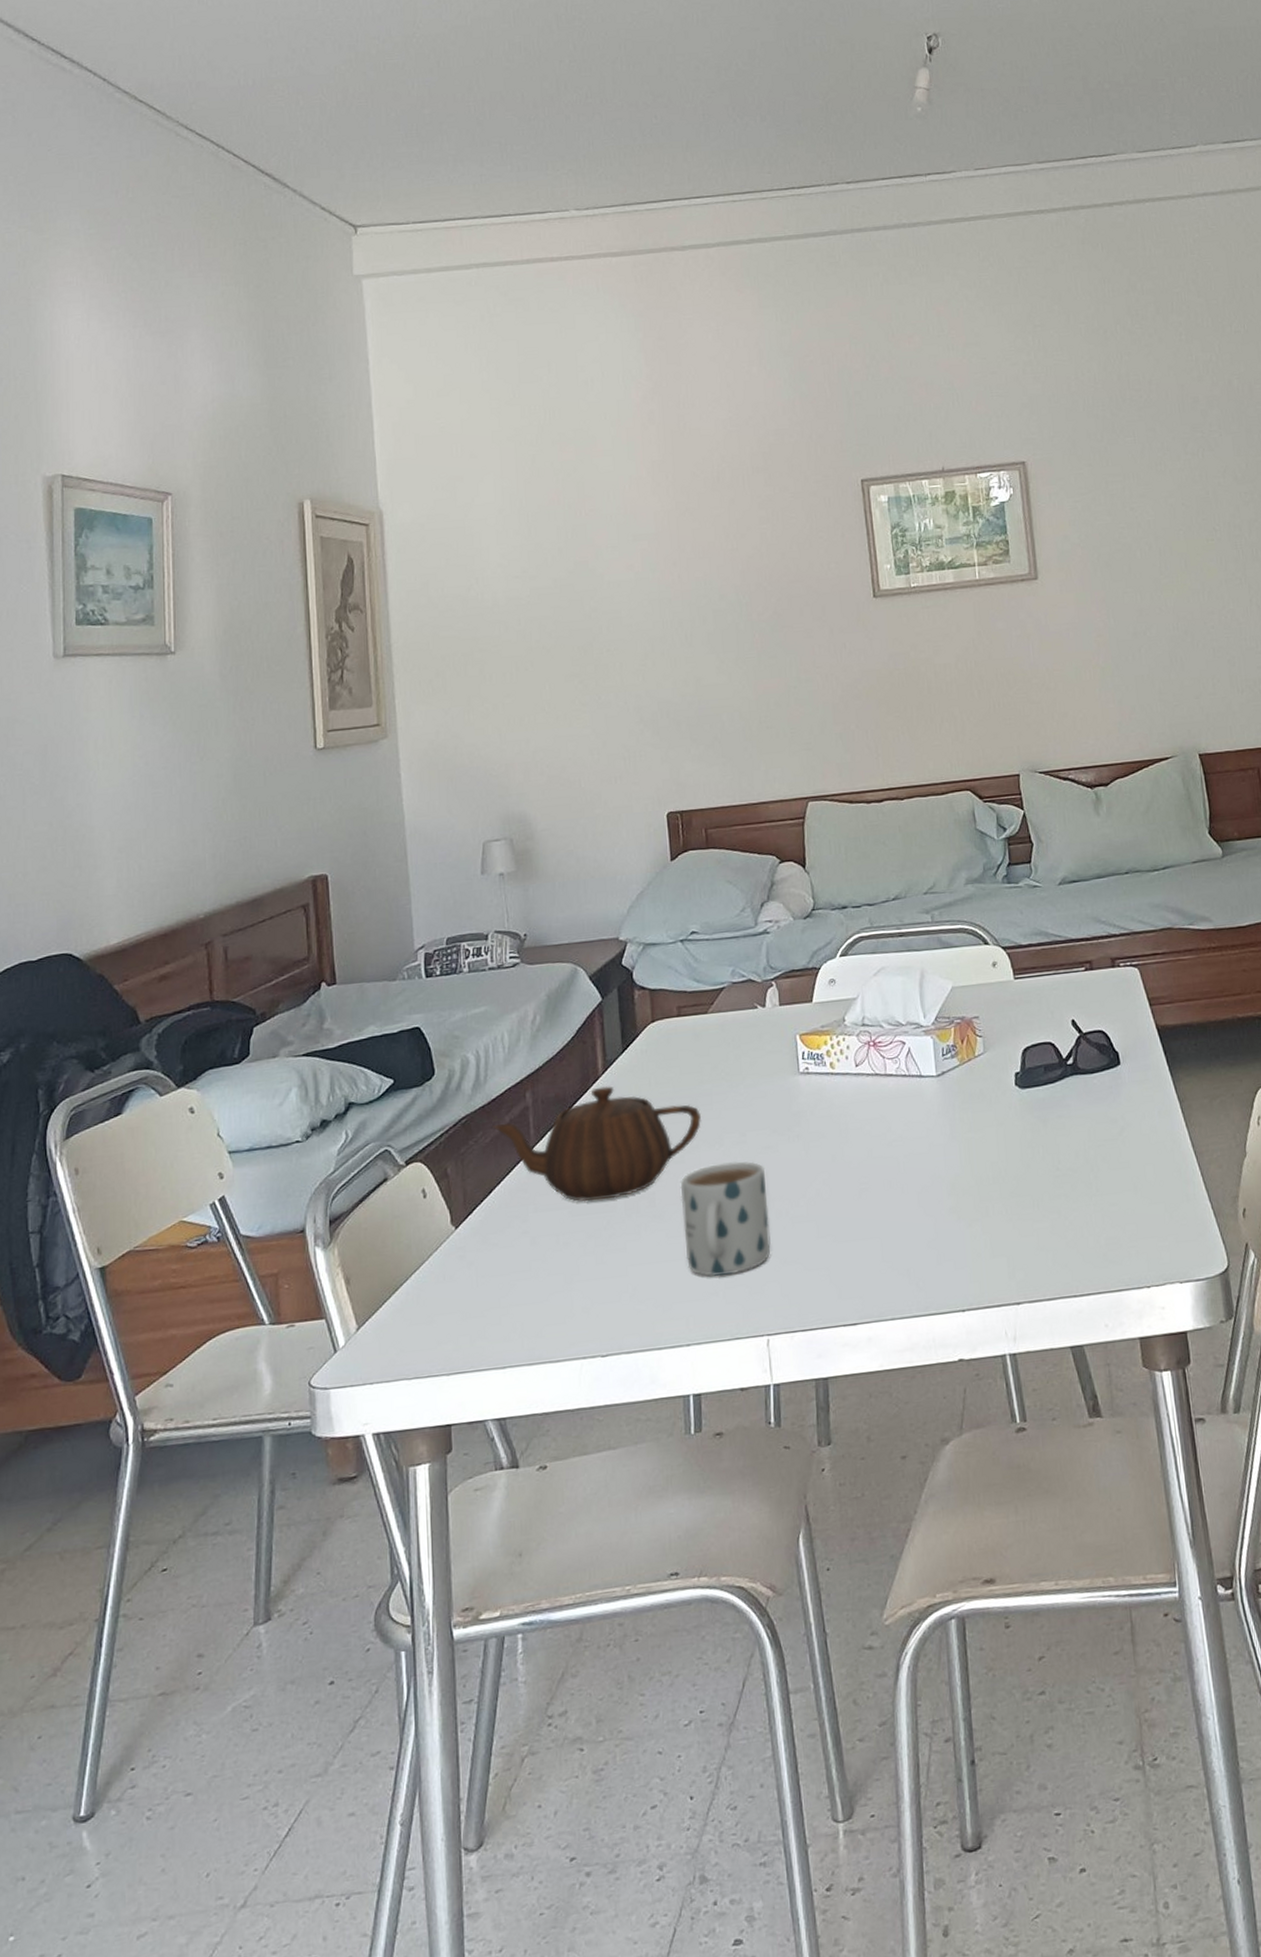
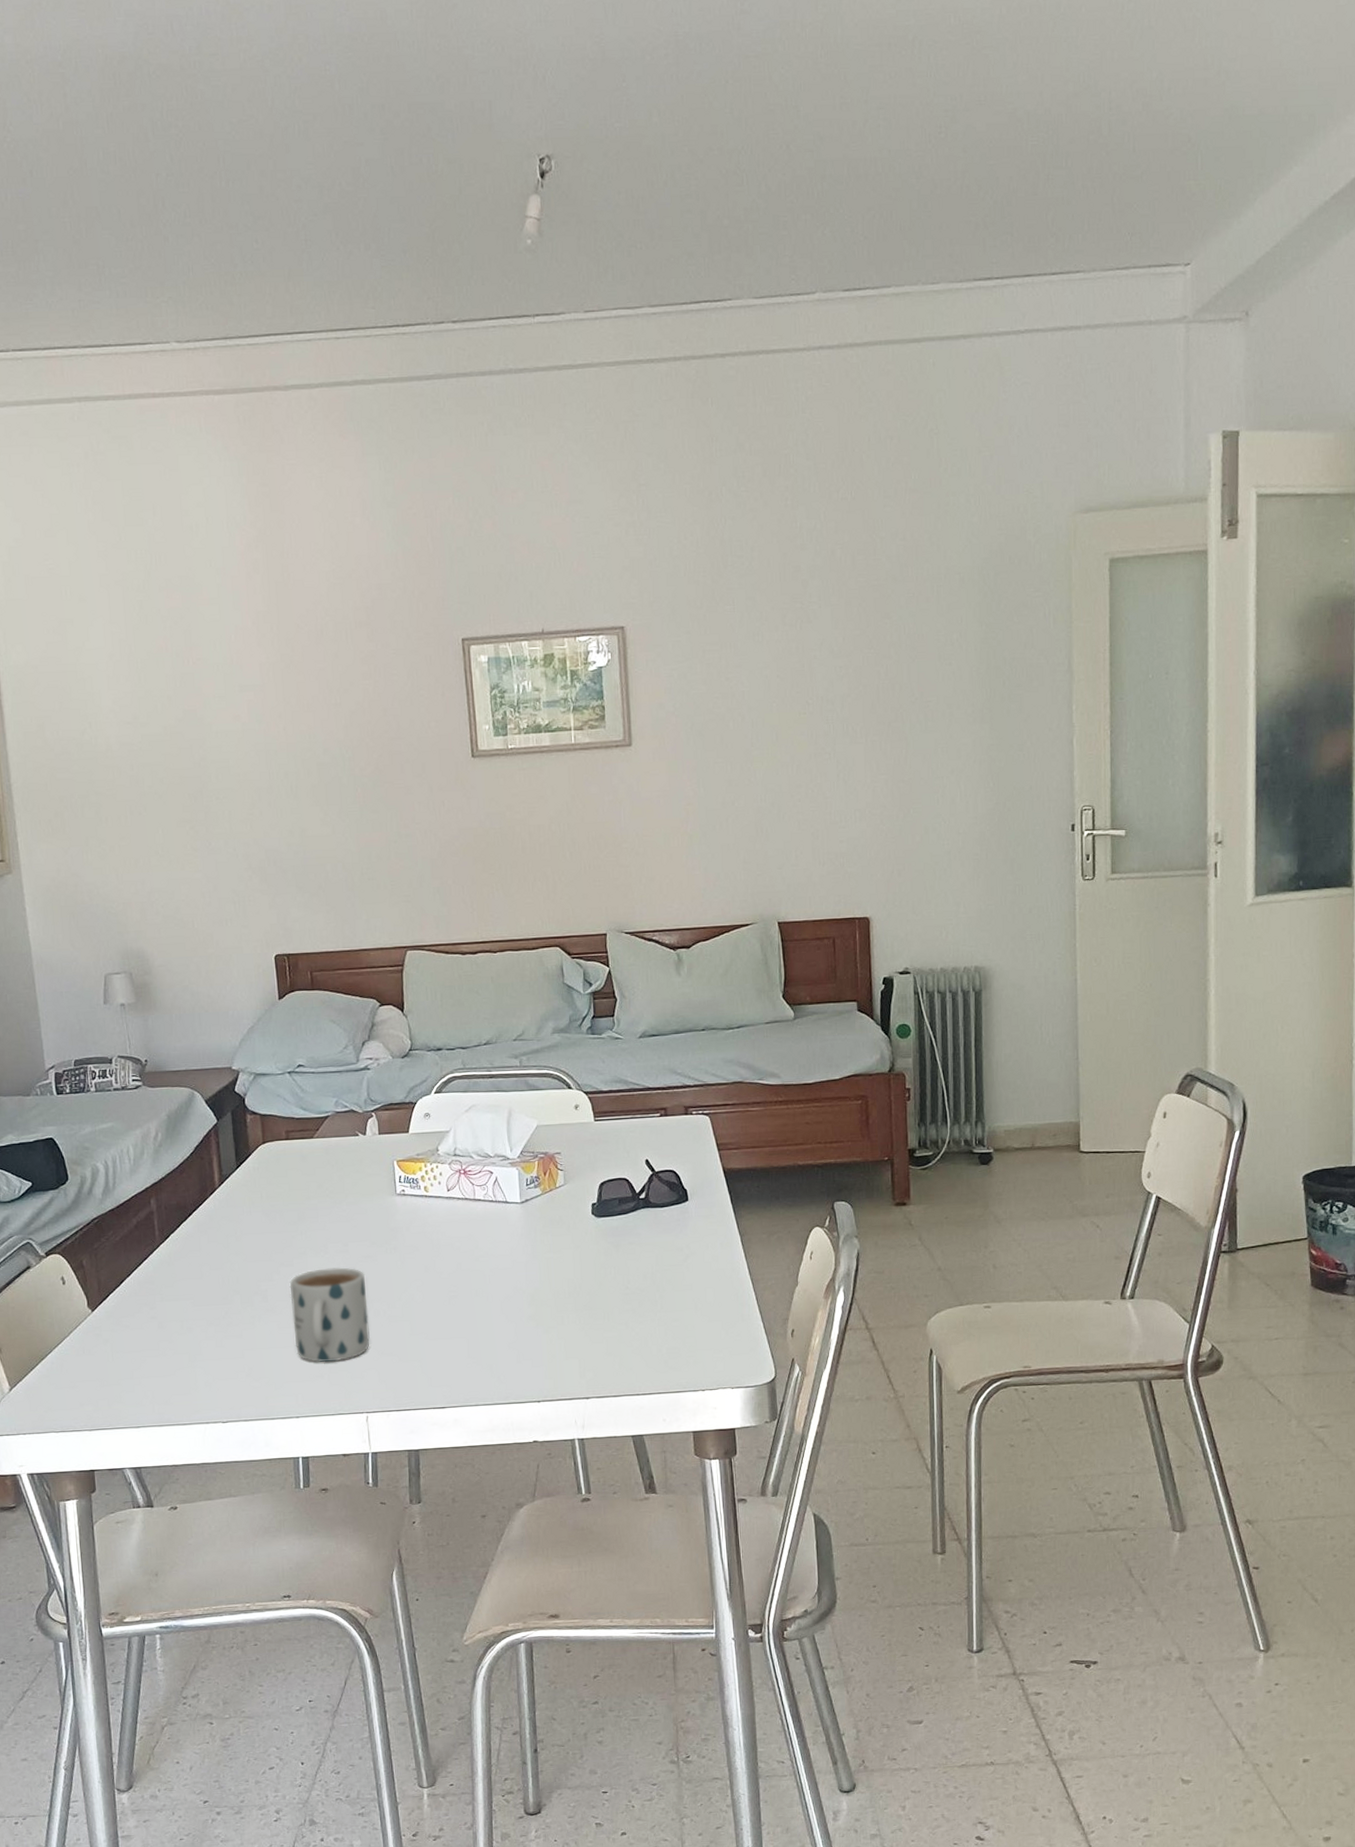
teapot: present [491,1086,701,1202] -> none [121,1197,308,1295]

